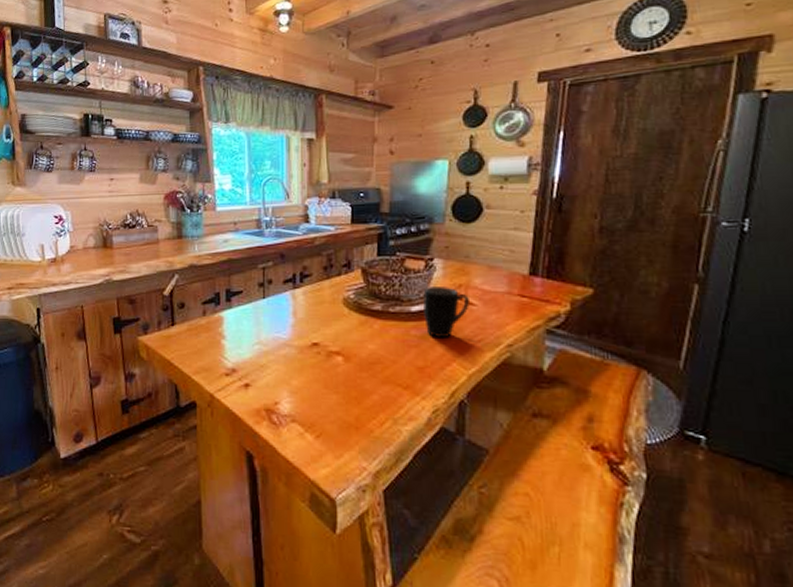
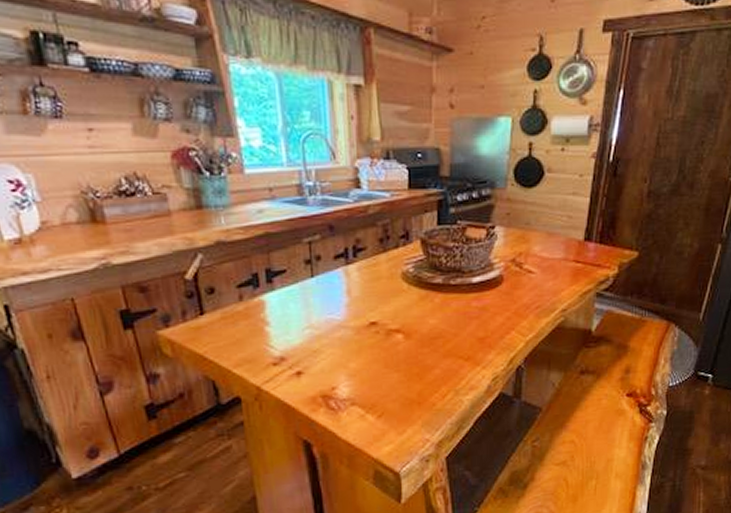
mug: present [423,287,469,339] -> none [484,255,529,308]

